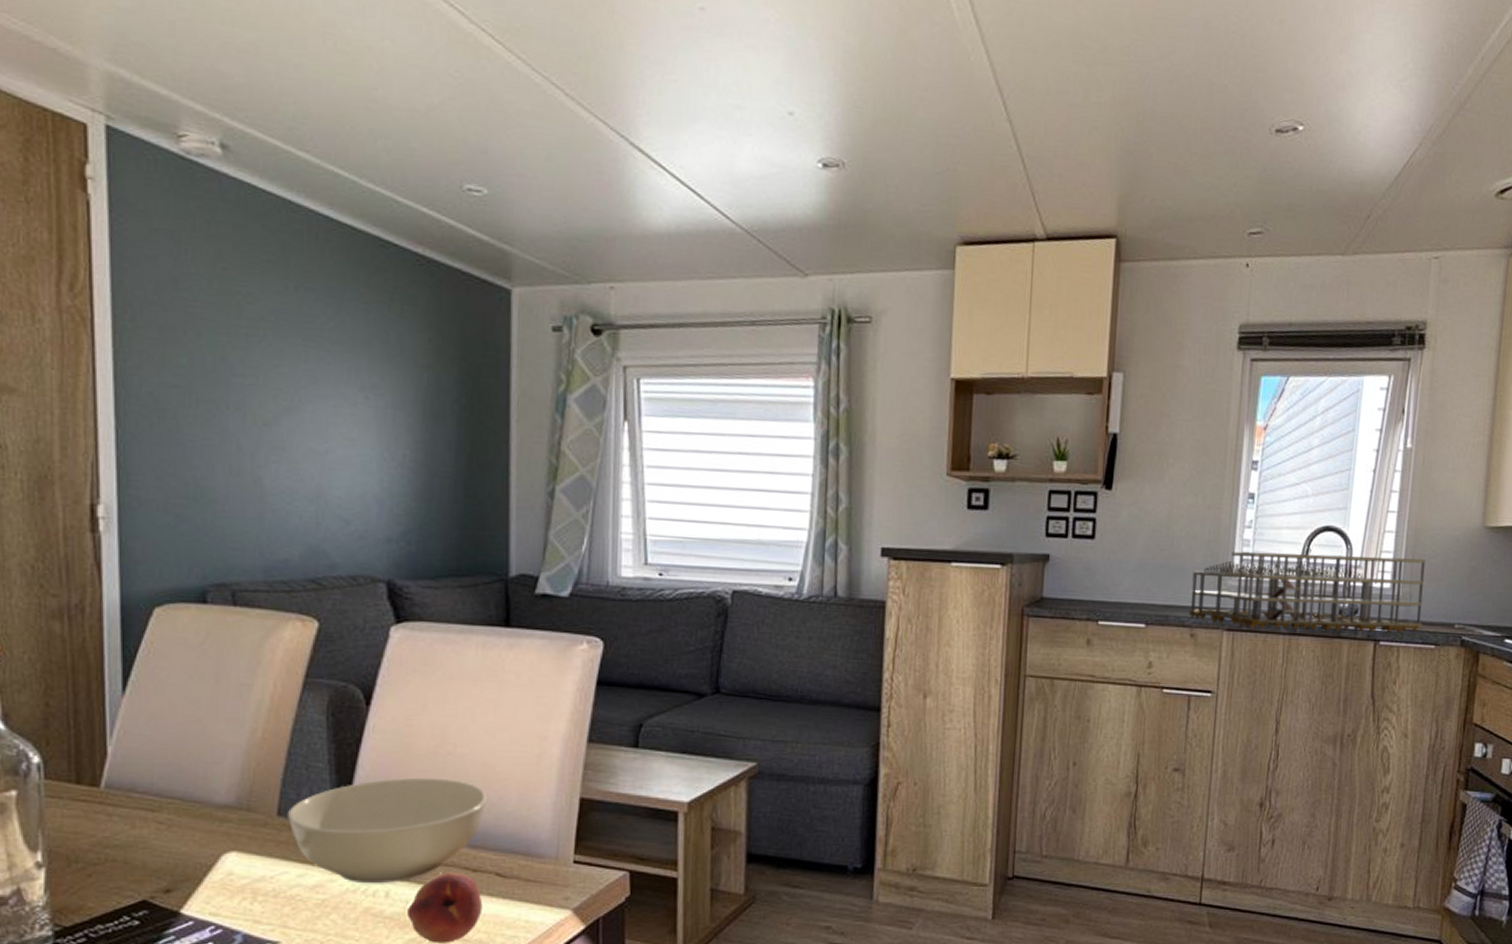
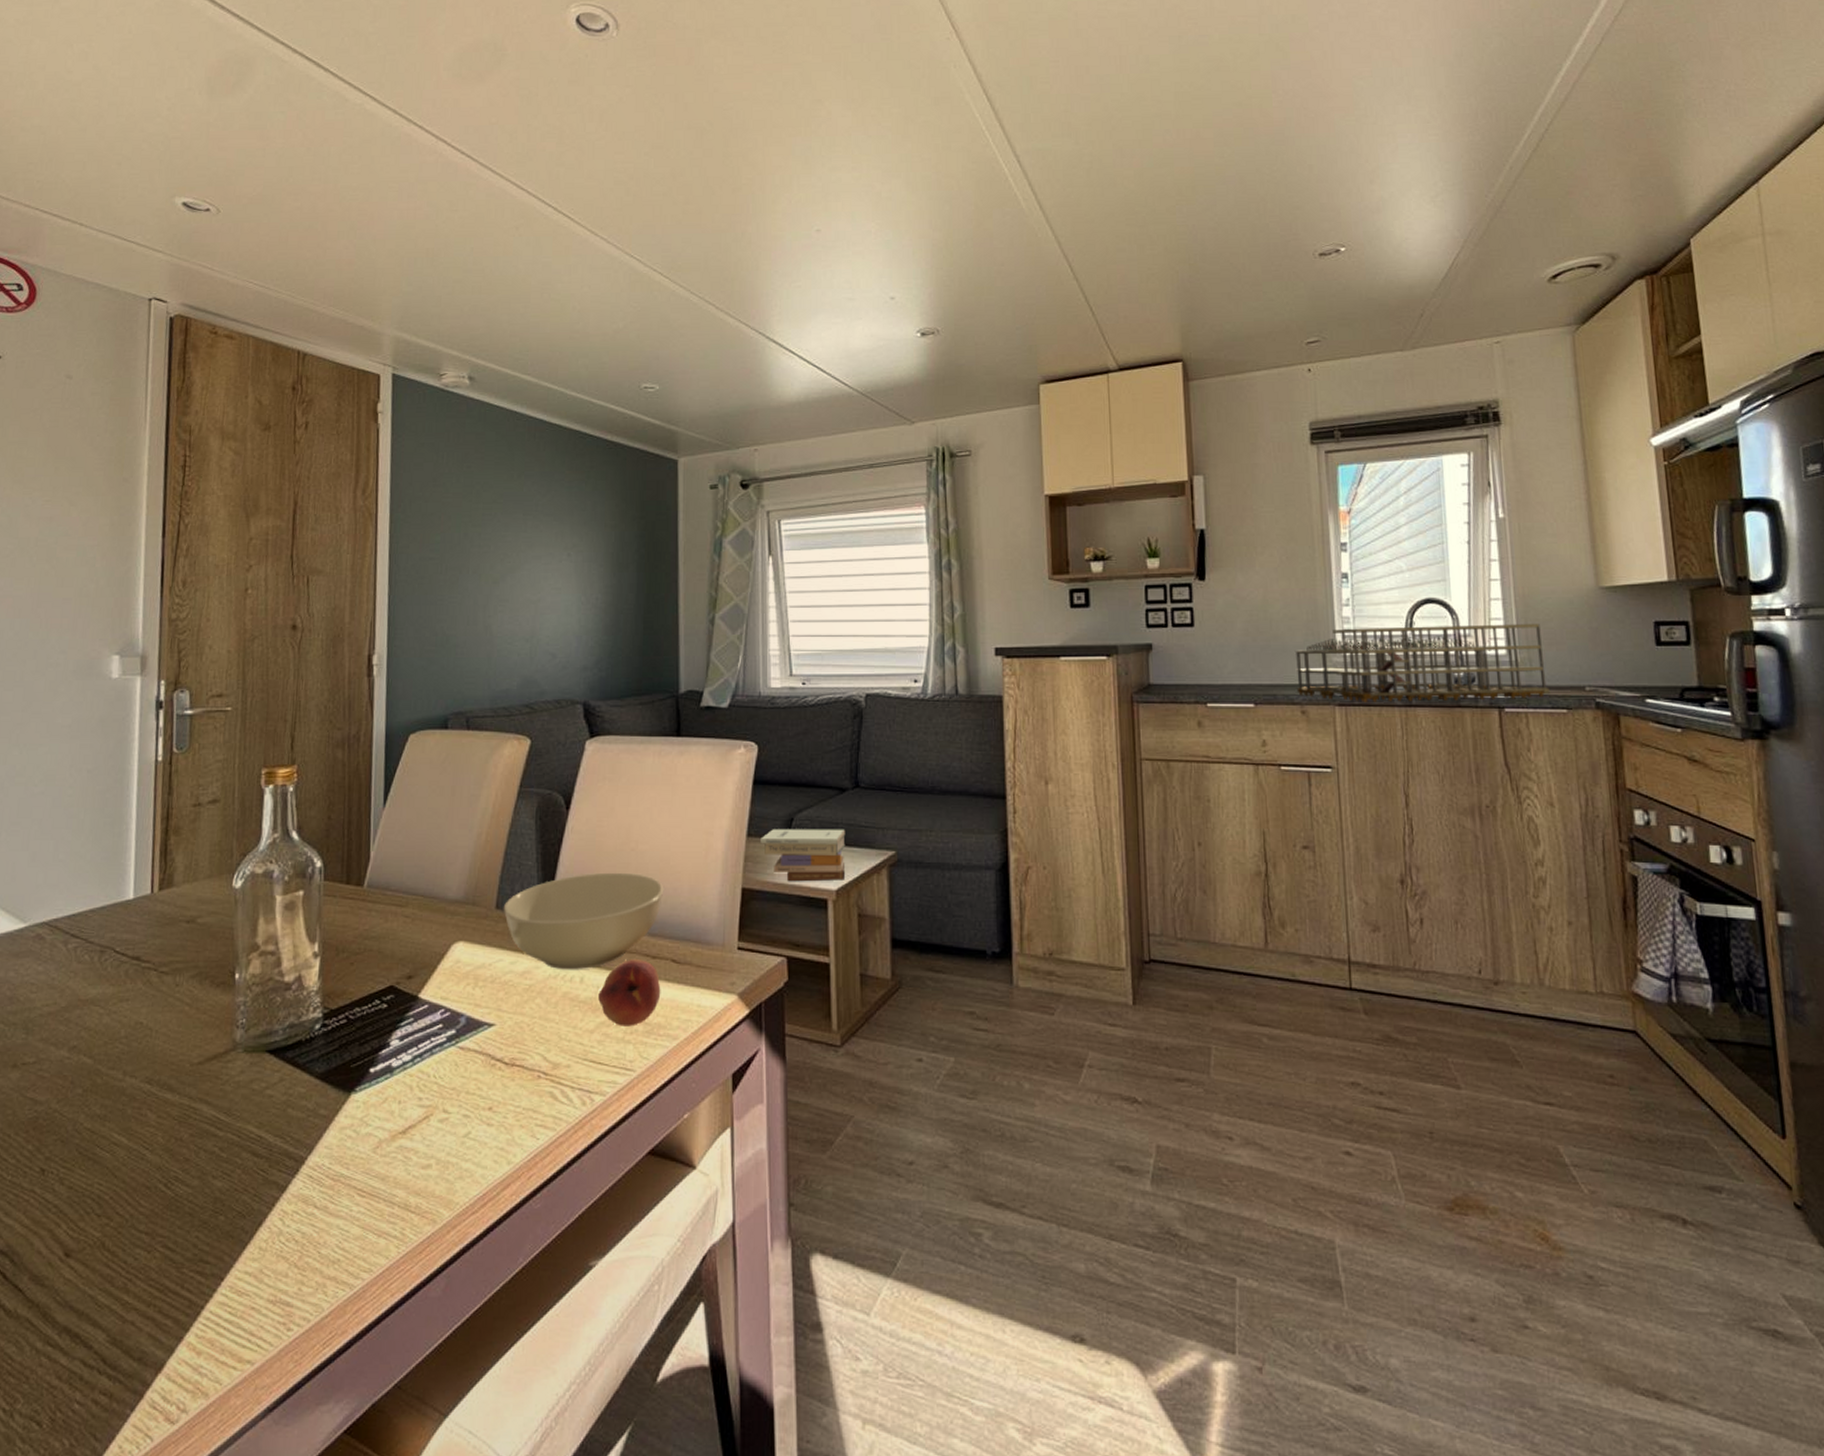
books: none [603,735,702,793] -> present [761,829,846,882]

